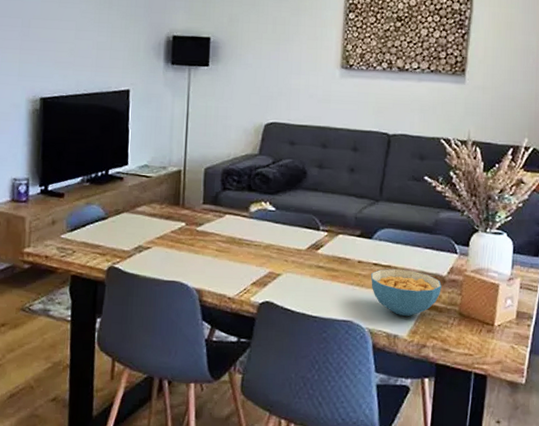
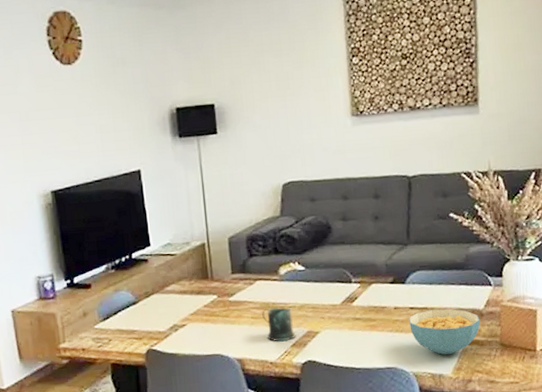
mug: none [227,243,258,279] -> present [262,307,296,342]

